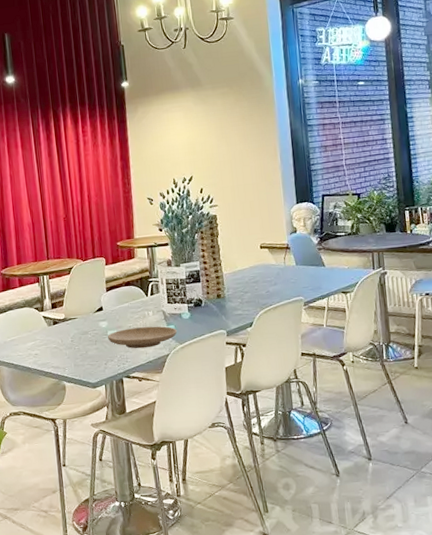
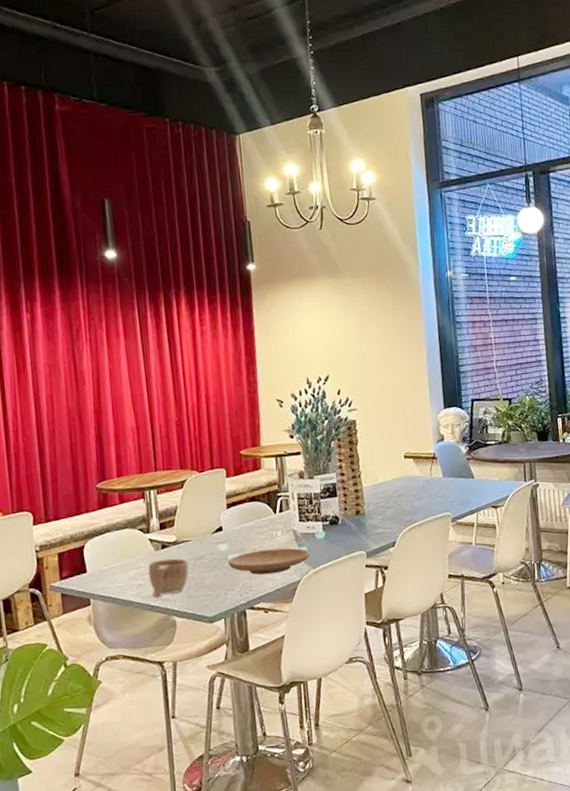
cup: none [42,333,75,366] -> present [148,558,189,598]

